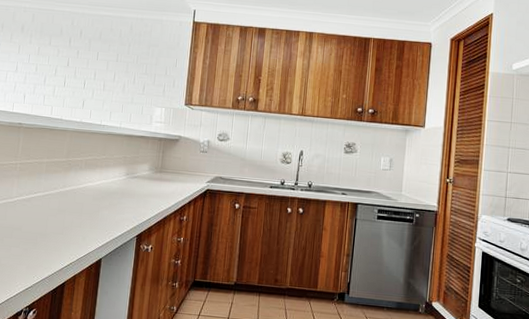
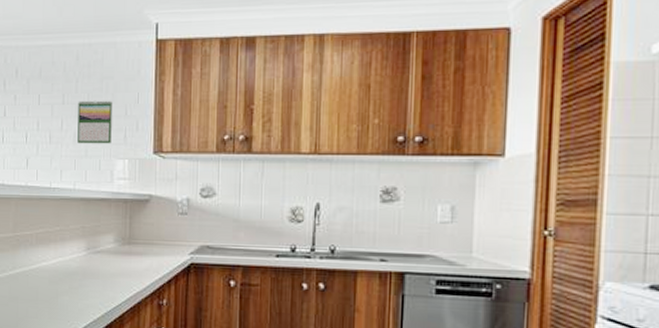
calendar: none [126,60,156,95] -> present [77,100,112,144]

